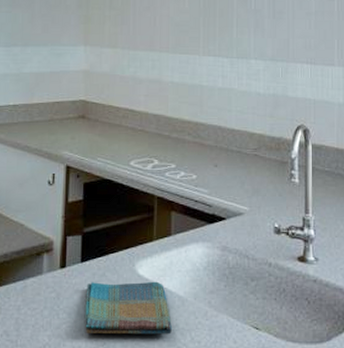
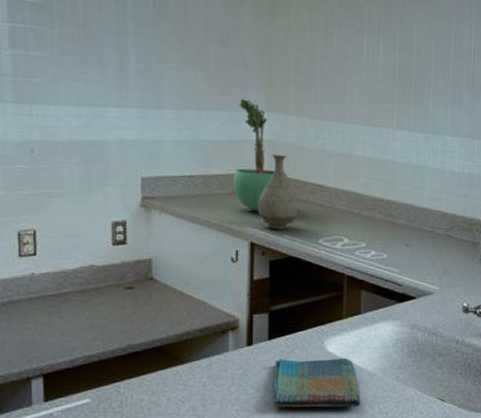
potted plant: none [51,35,103,136] -> present [232,99,289,211]
vase: none [73,82,112,153] -> present [257,154,299,229]

